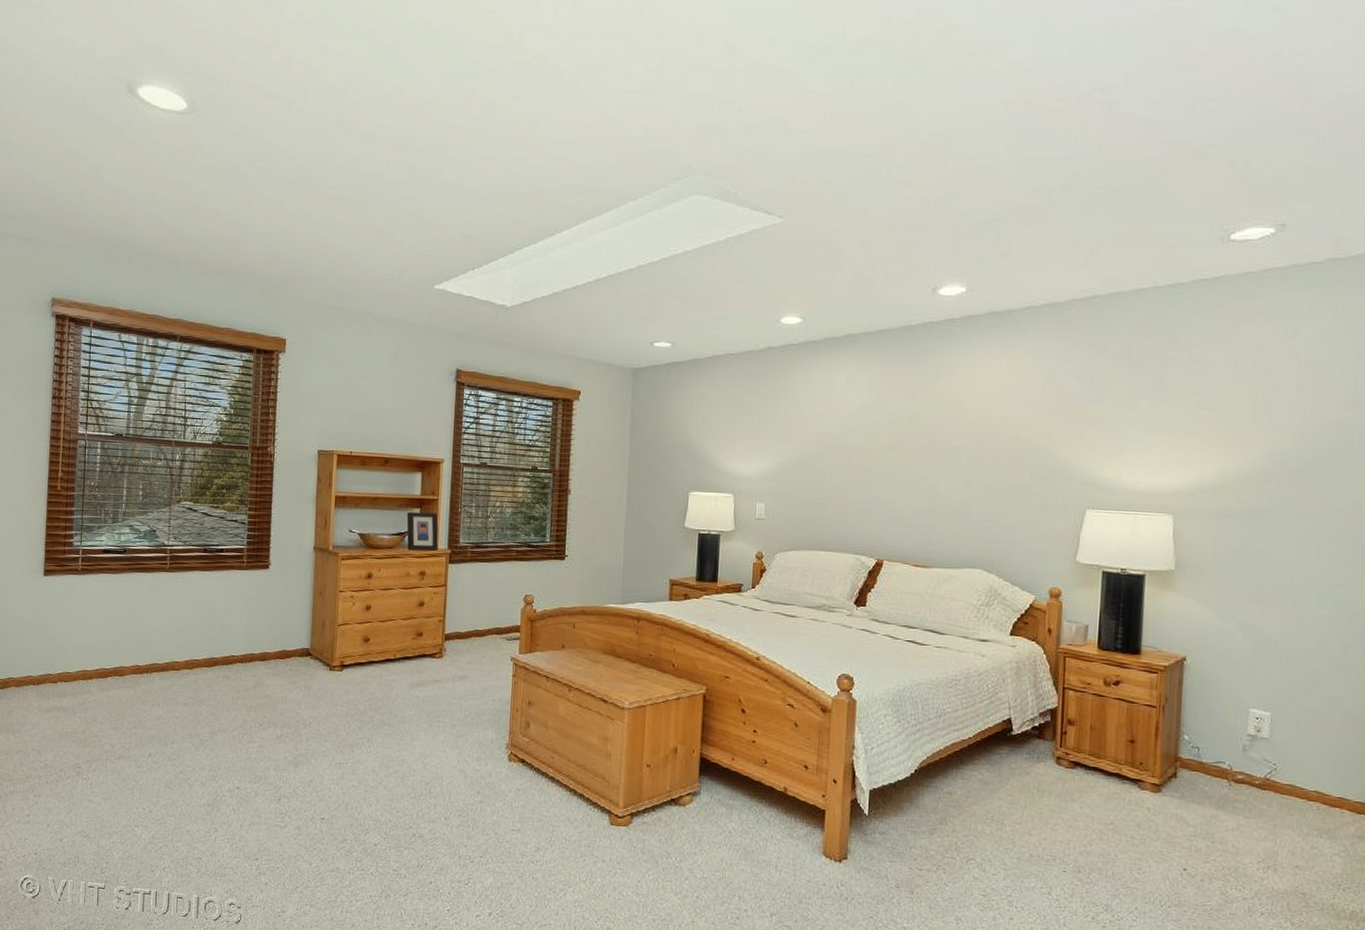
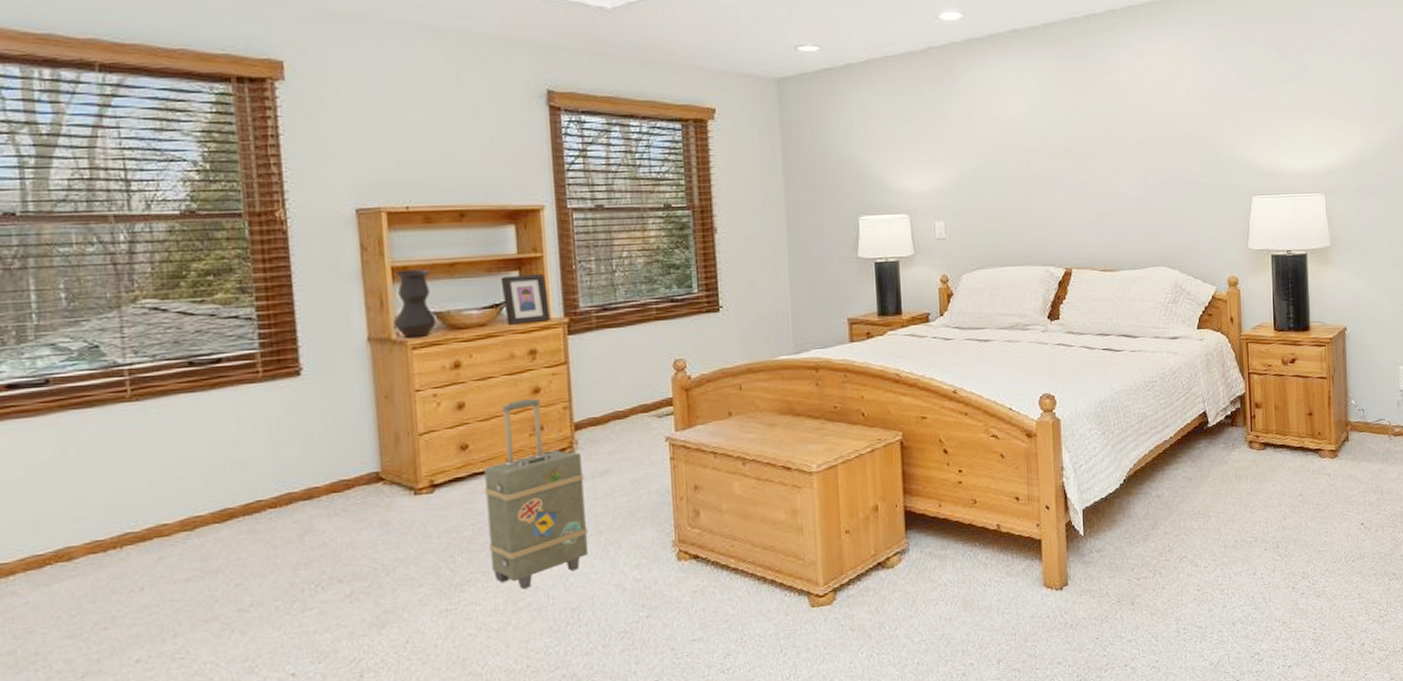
vase: none [333,499,361,552] -> present [395,269,437,339]
suitcase: none [374,609,447,759] -> present [484,398,588,589]
mug: present [1061,619,1089,647] -> none [1242,305,1265,331]

